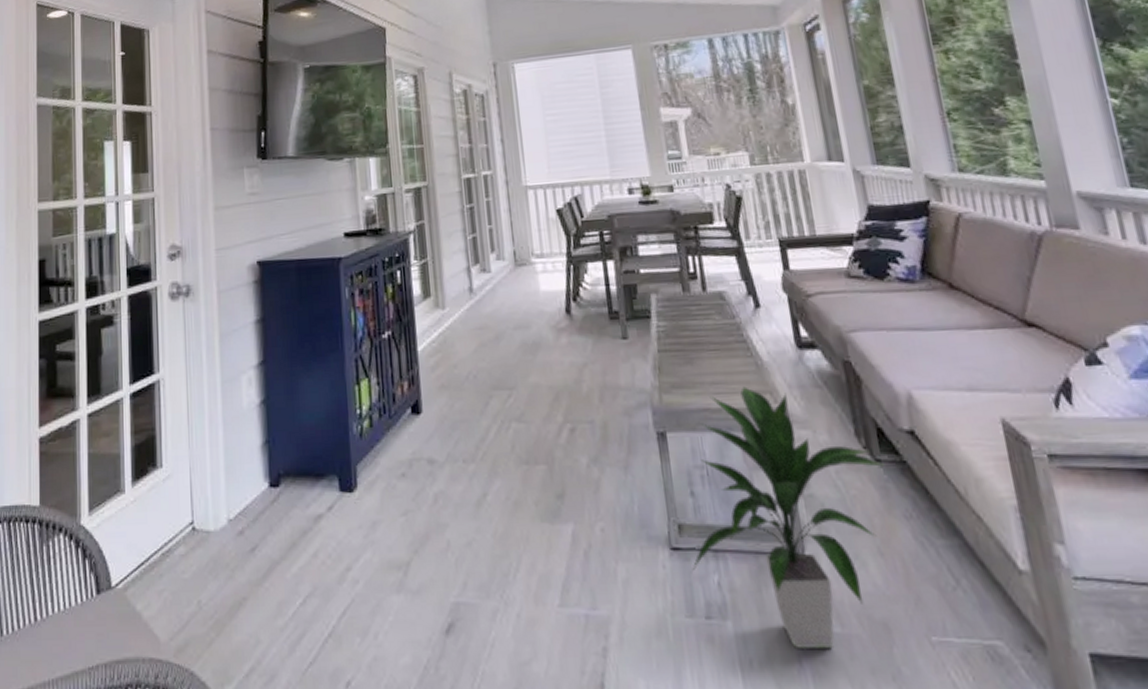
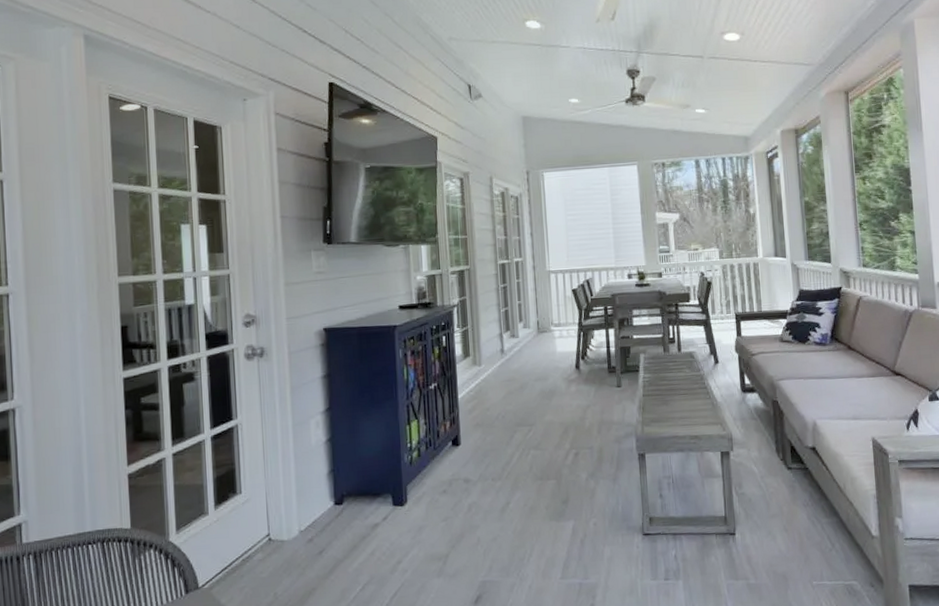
indoor plant: present [692,386,884,650] -> none [657,420,793,596]

